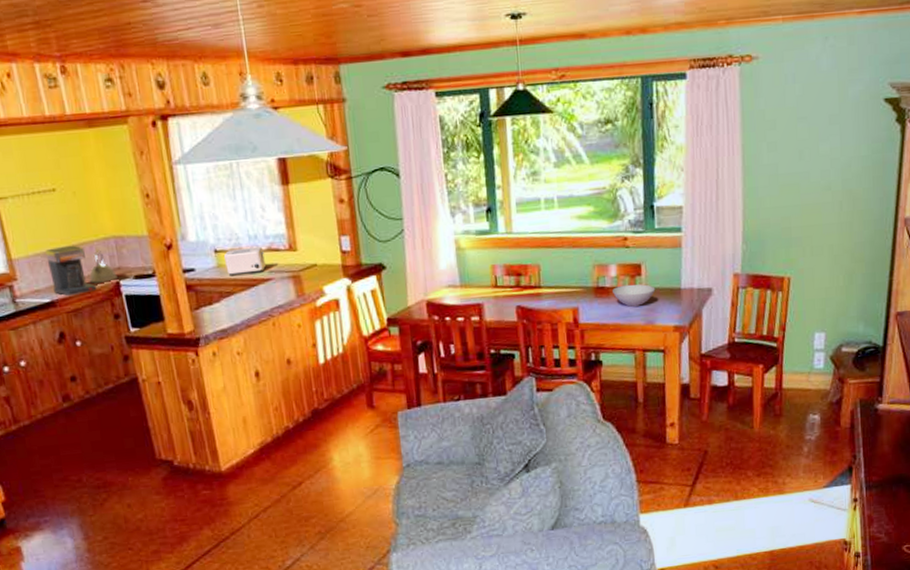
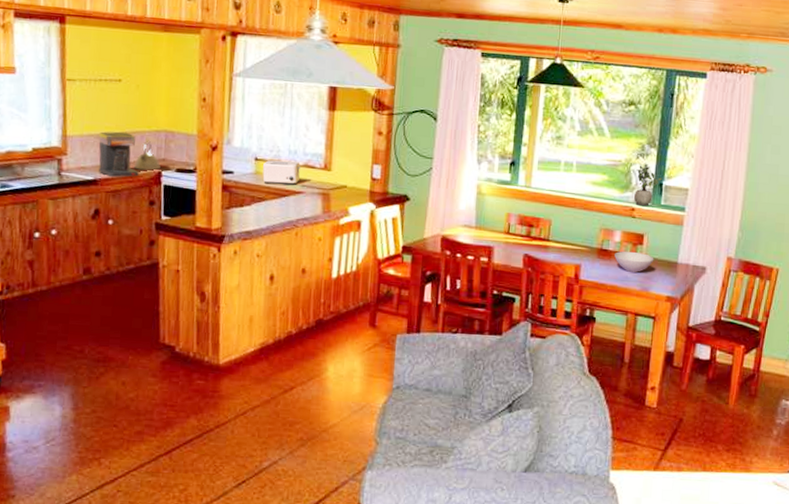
potted plant: none [623,187,653,235] -> present [634,164,662,207]

